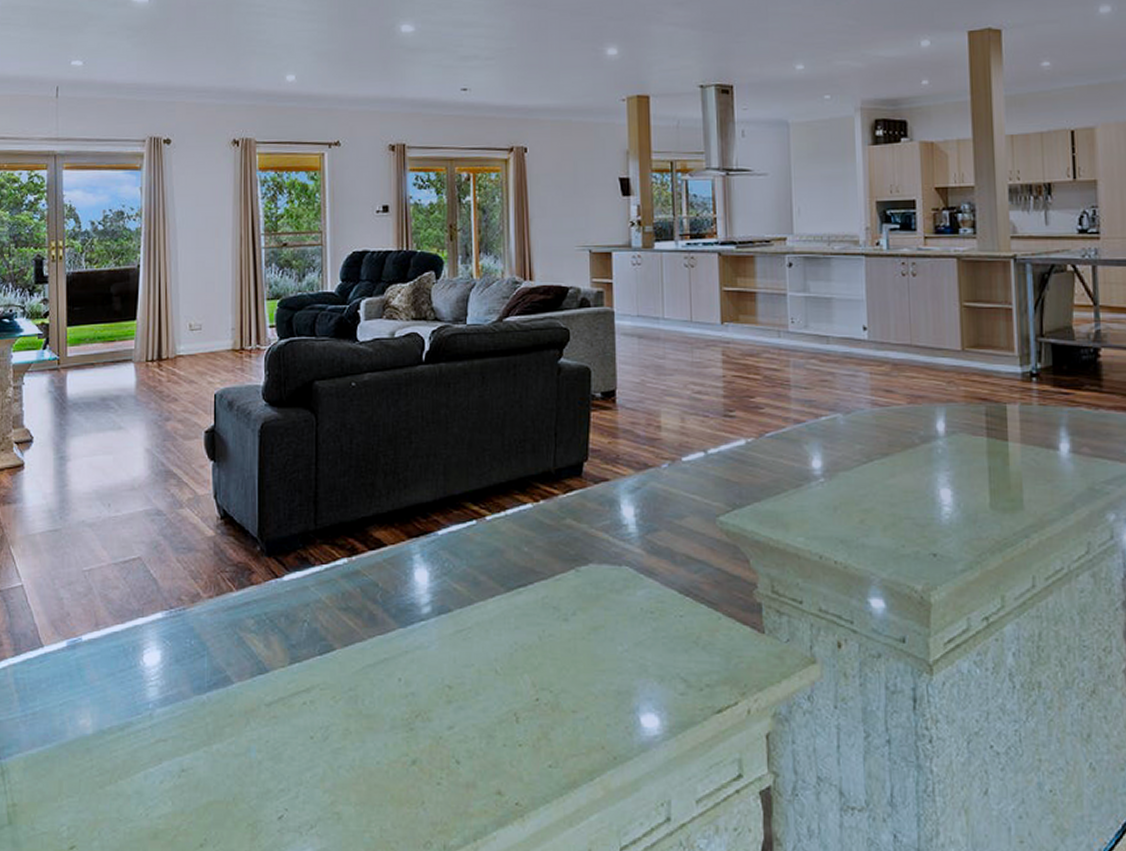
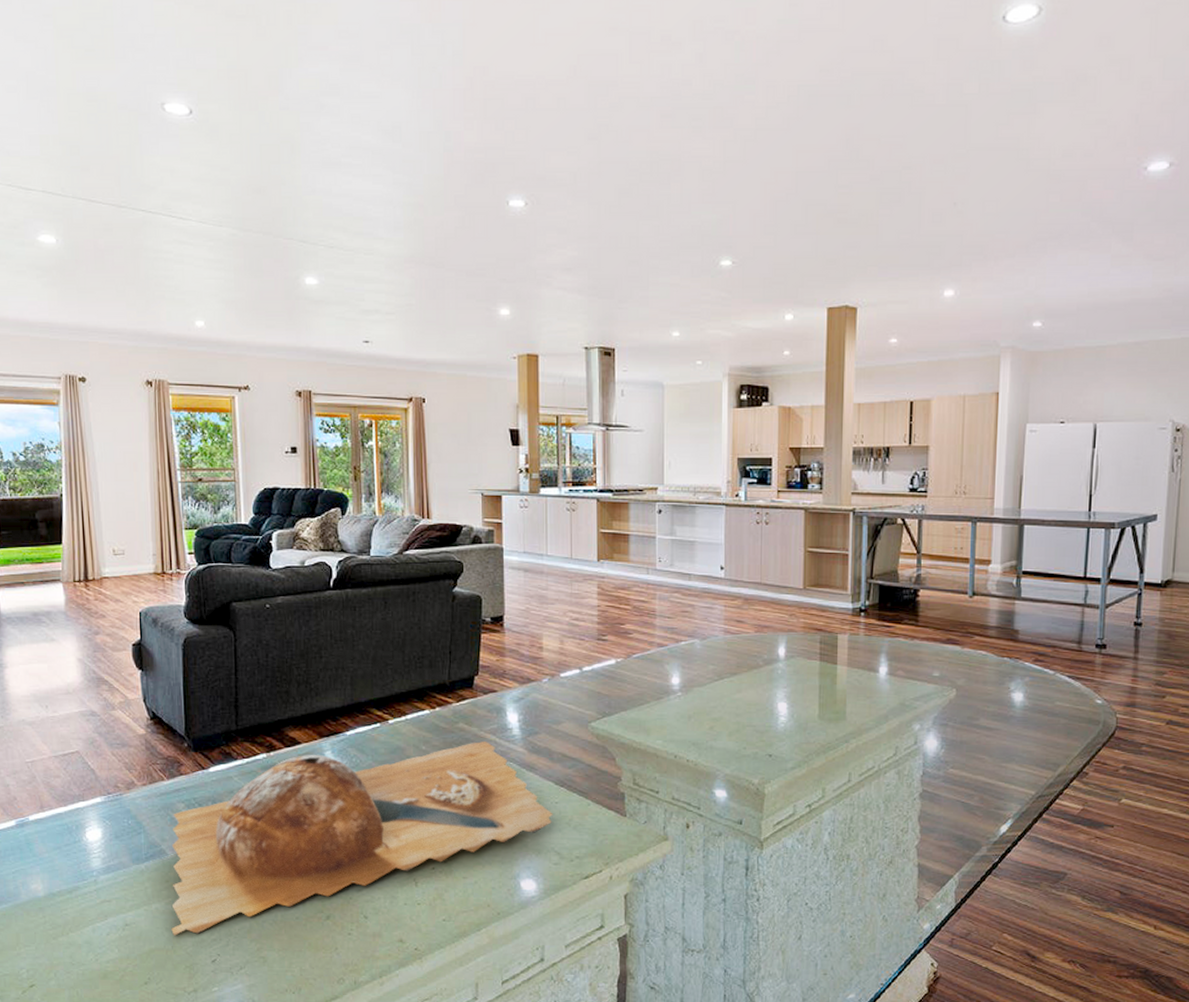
chopping board: none [233,540,677,785] -> present [171,740,553,936]

